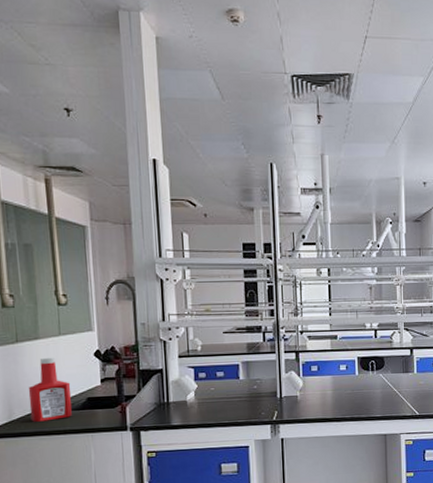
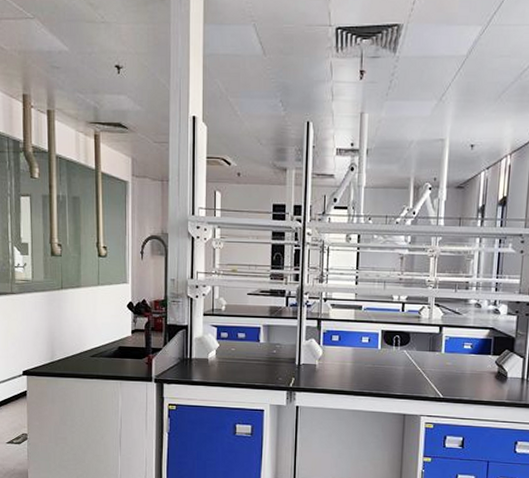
ketchup bottle: present [28,357,72,422] -> none [68,305,105,365]

